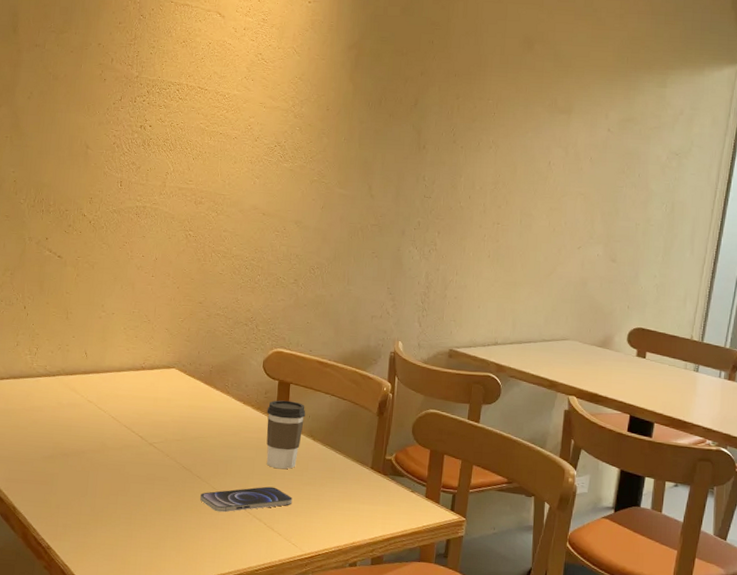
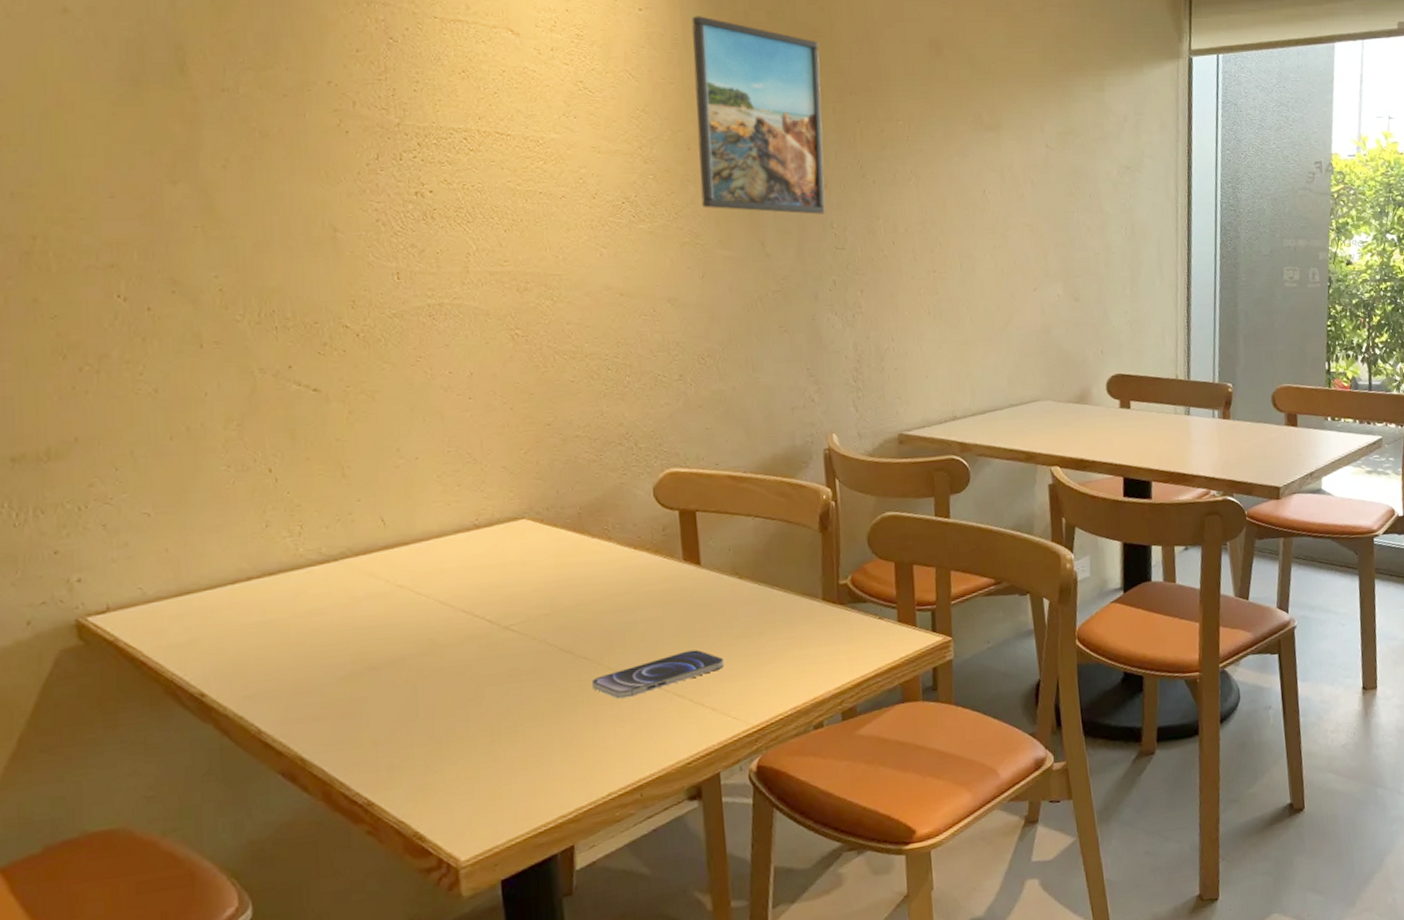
coffee cup: present [266,400,306,470] -> none [669,533,724,626]
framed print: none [330,9,436,169] -> present [691,16,825,215]

